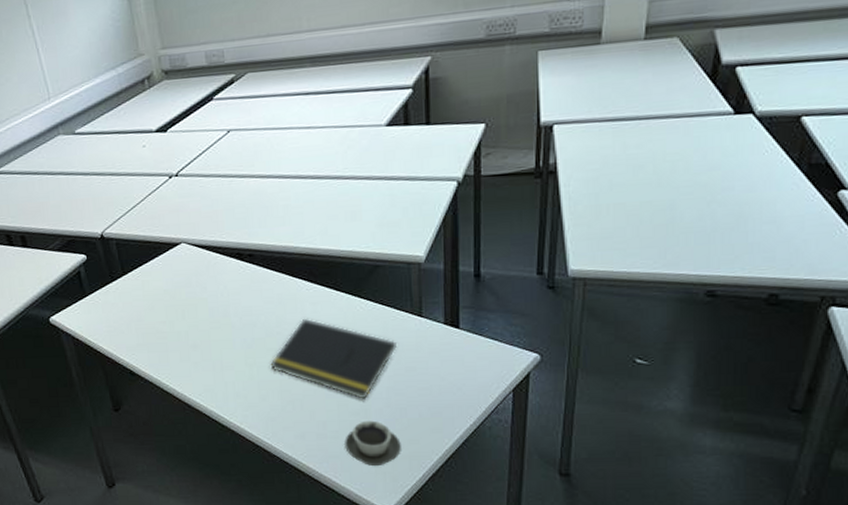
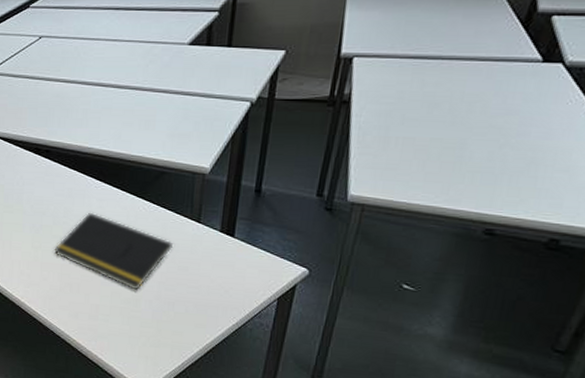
cup: present [343,420,401,467] -> none [112,309,165,351]

